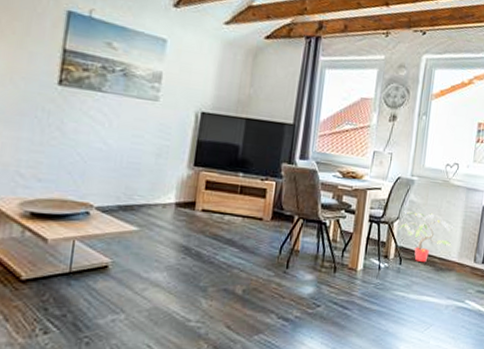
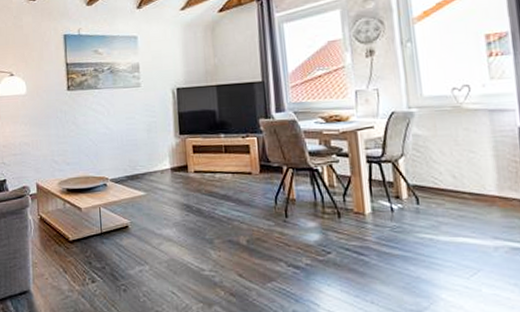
potted plant: present [399,211,456,263] -> none [407,144,485,200]

